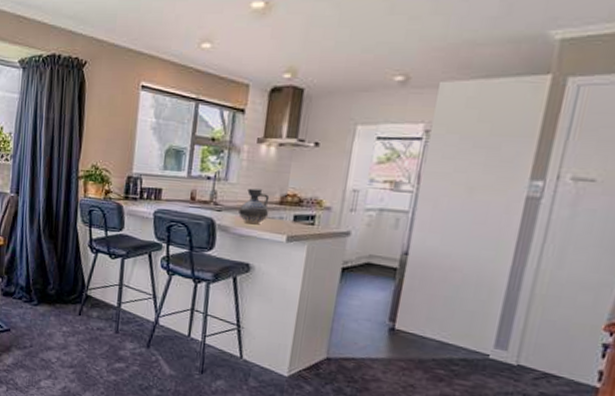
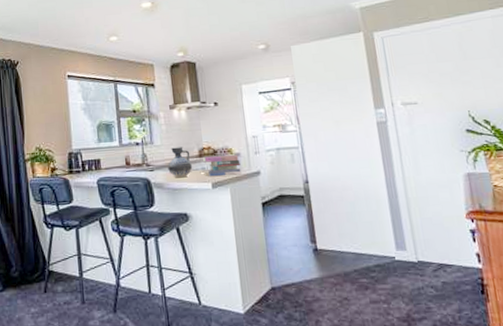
books: none [276,204,329,233] -> present [199,154,242,177]

